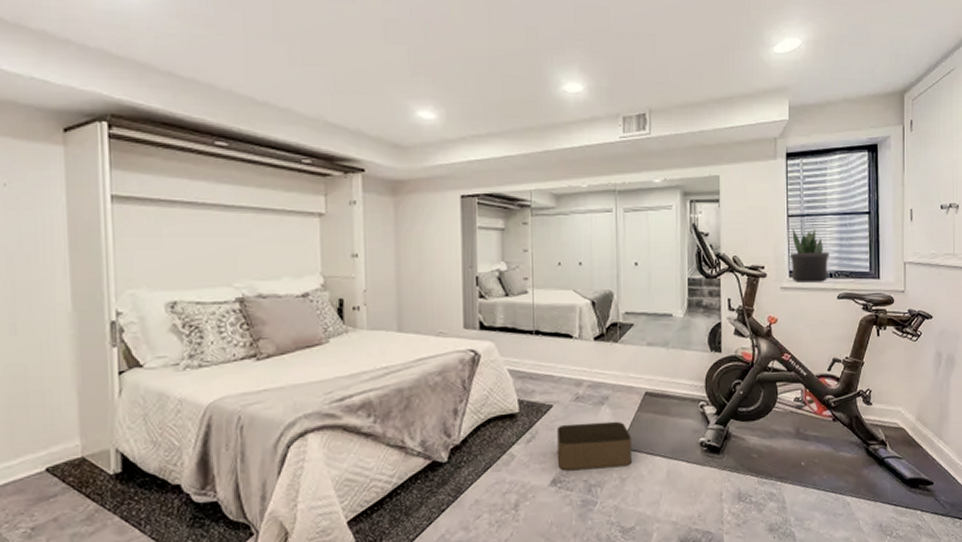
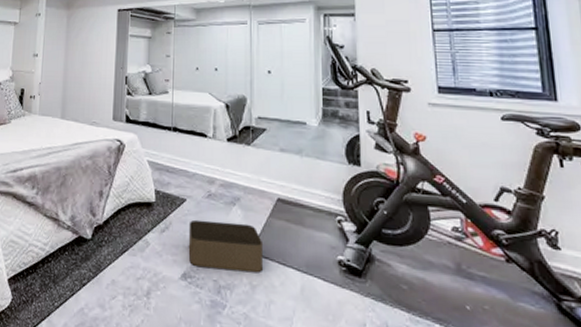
planter: present [790,228,829,283] -> none [437,43,487,101]

